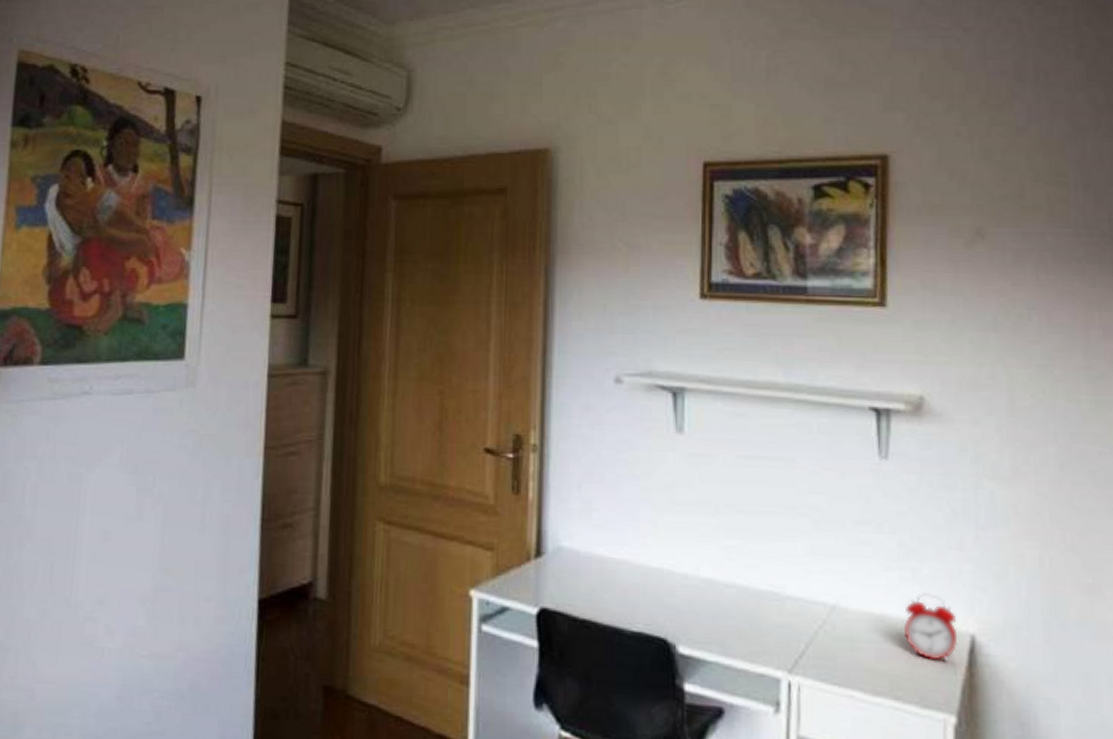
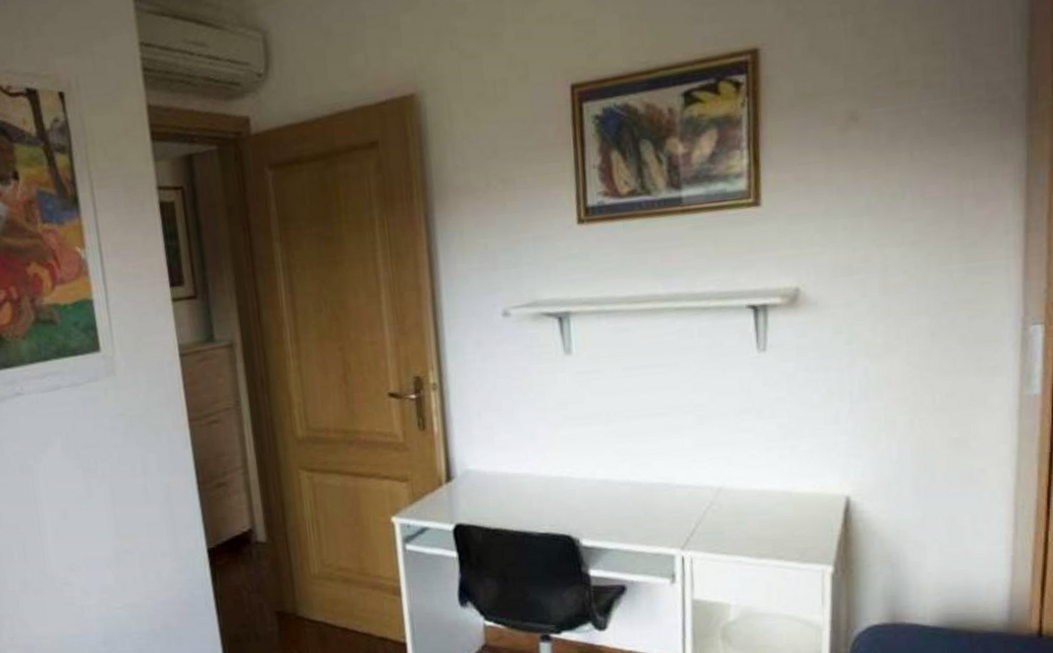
alarm clock: present [903,593,958,663] -> none [784,466,834,523]

